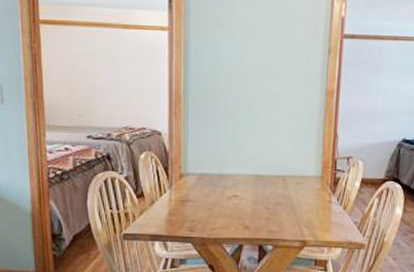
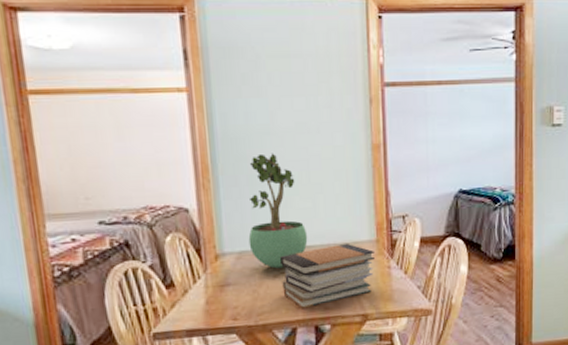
potted plant: none [209,90,261,192] -> present [248,153,308,269]
book stack: none [234,176,319,230] -> present [280,242,376,309]

